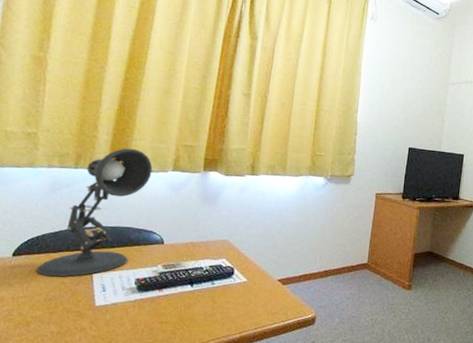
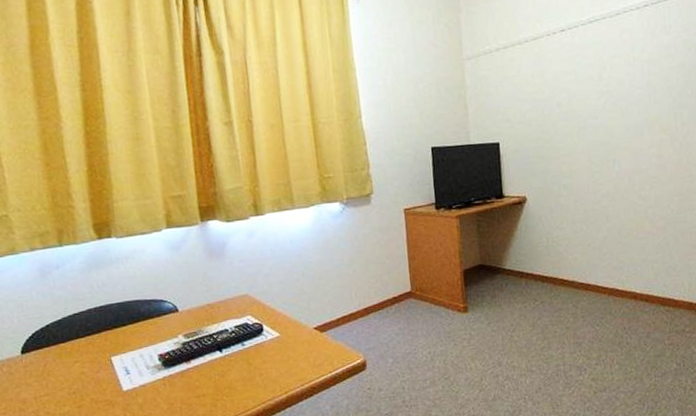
desk lamp: present [36,148,153,277] -> none [50,211,145,369]

